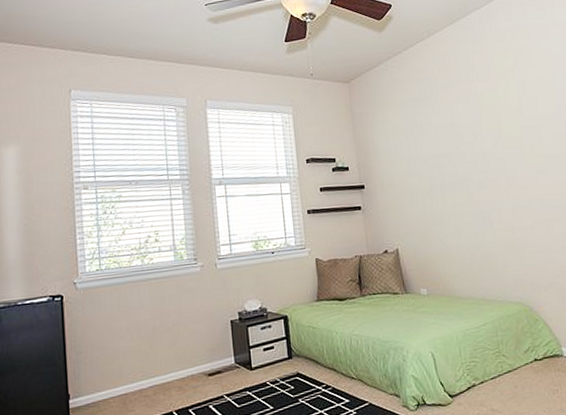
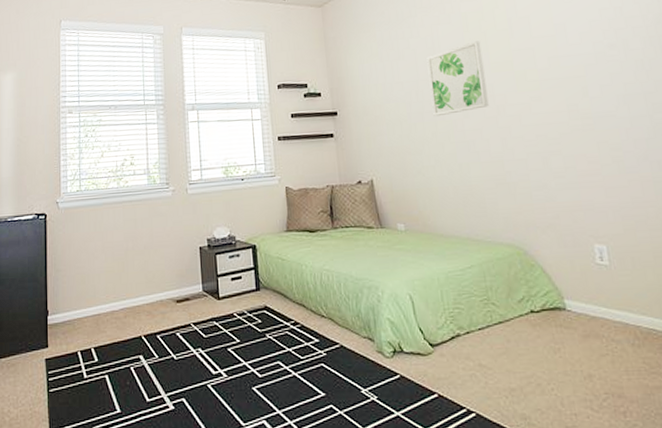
wall art: none [447,118,502,189] -> present [427,41,489,117]

